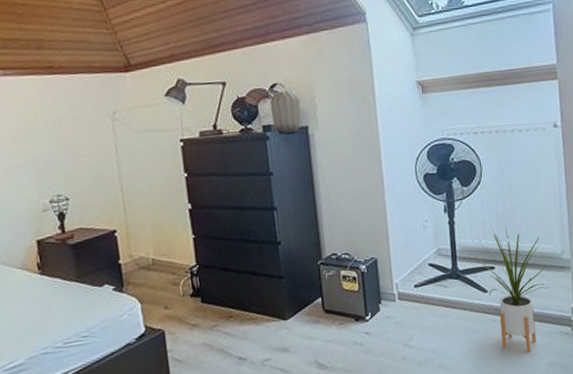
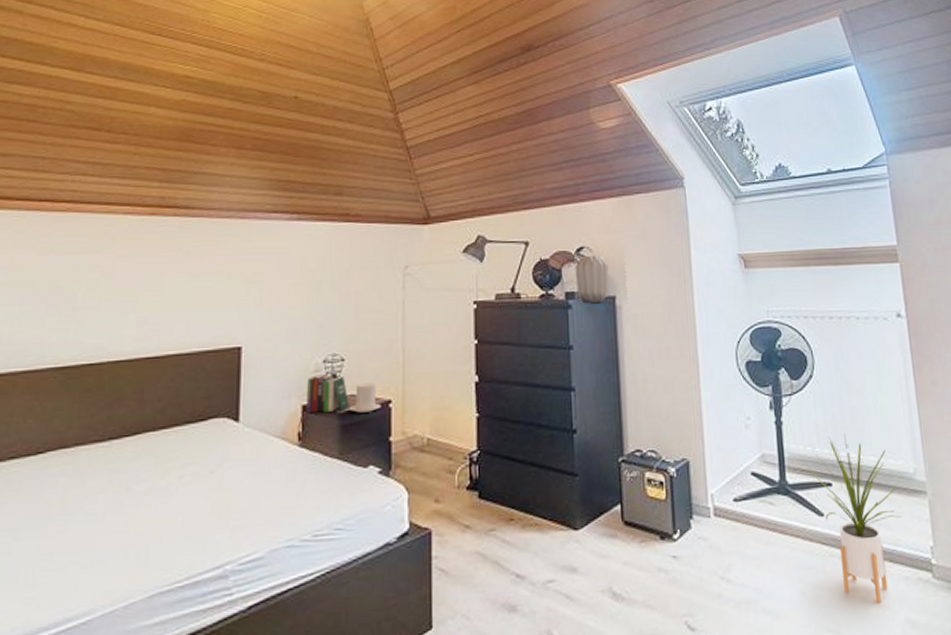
books: none [38,211,79,246] -> present [305,373,349,413]
candle: none [79,216,108,243] -> present [349,382,381,413]

